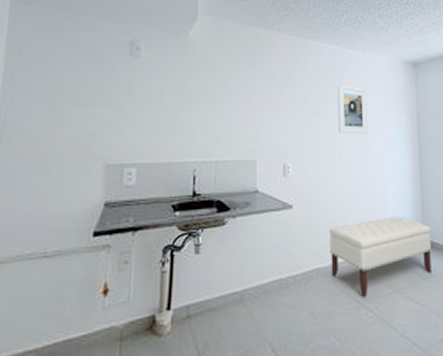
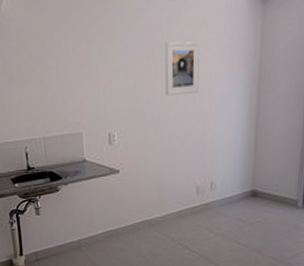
bench: present [329,217,432,297] -> none [155,172,262,241]

